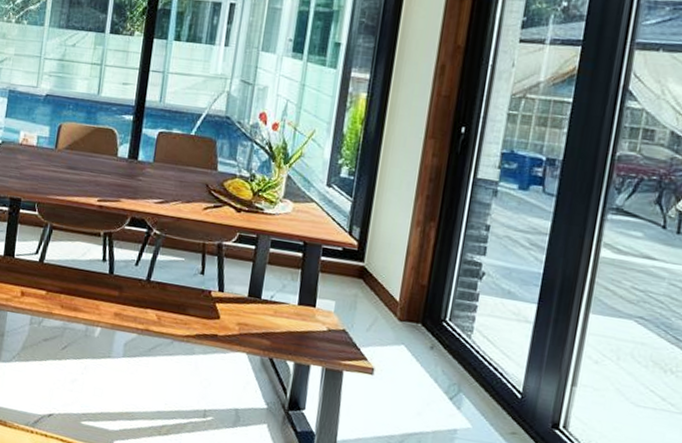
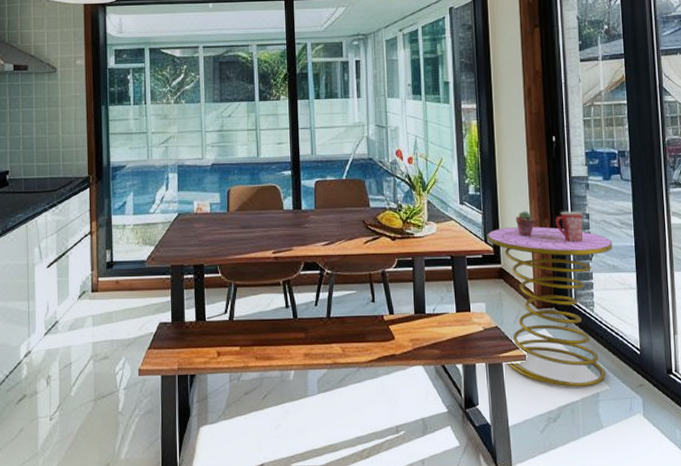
side table: none [347,222,514,421] -> present [487,226,613,388]
potted succulent: none [392,207,419,238] -> present [515,211,536,236]
mug: none [443,217,482,256] -> present [555,211,584,242]

